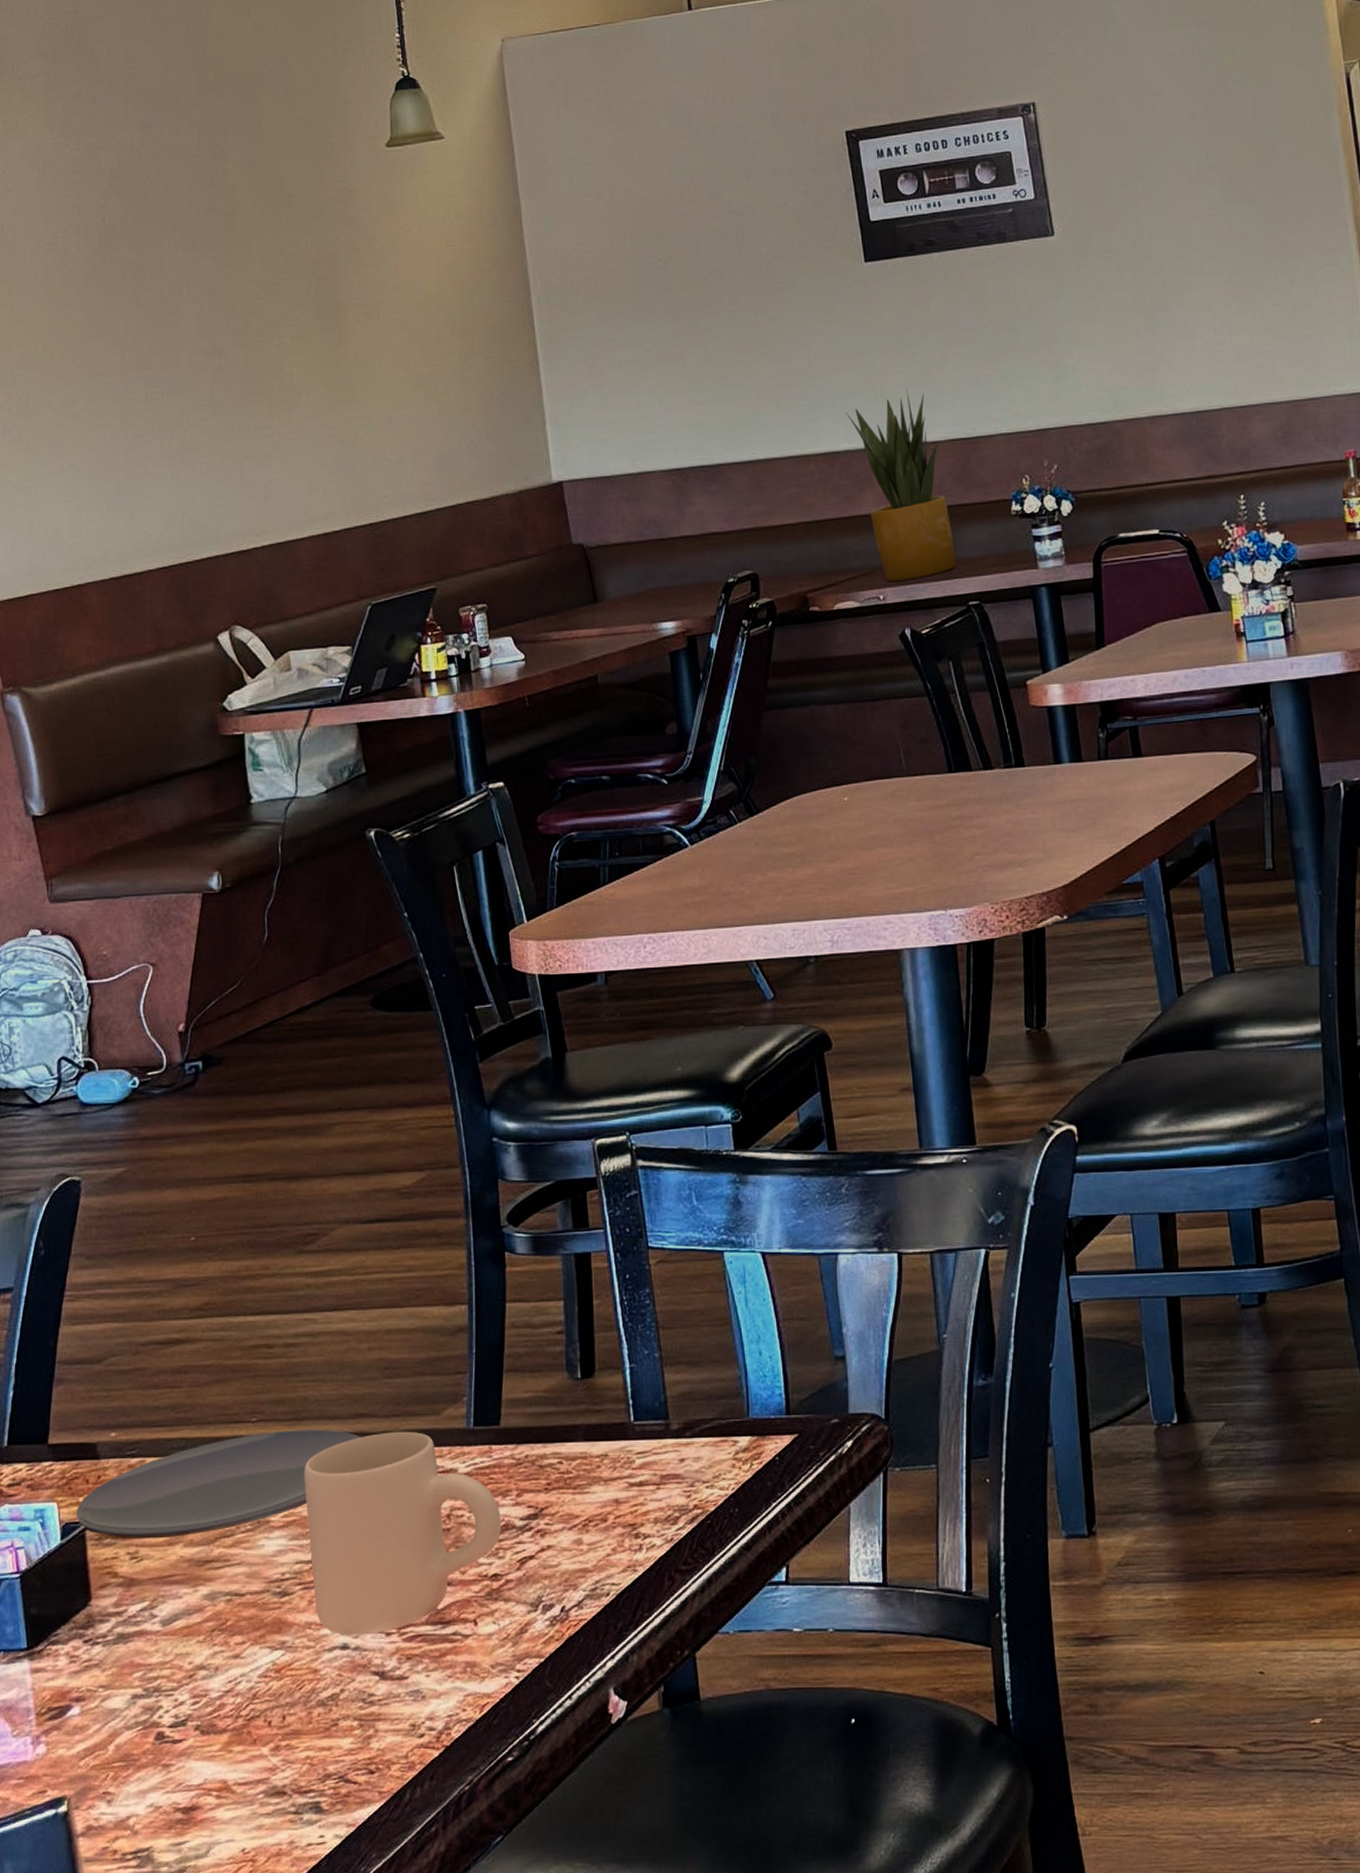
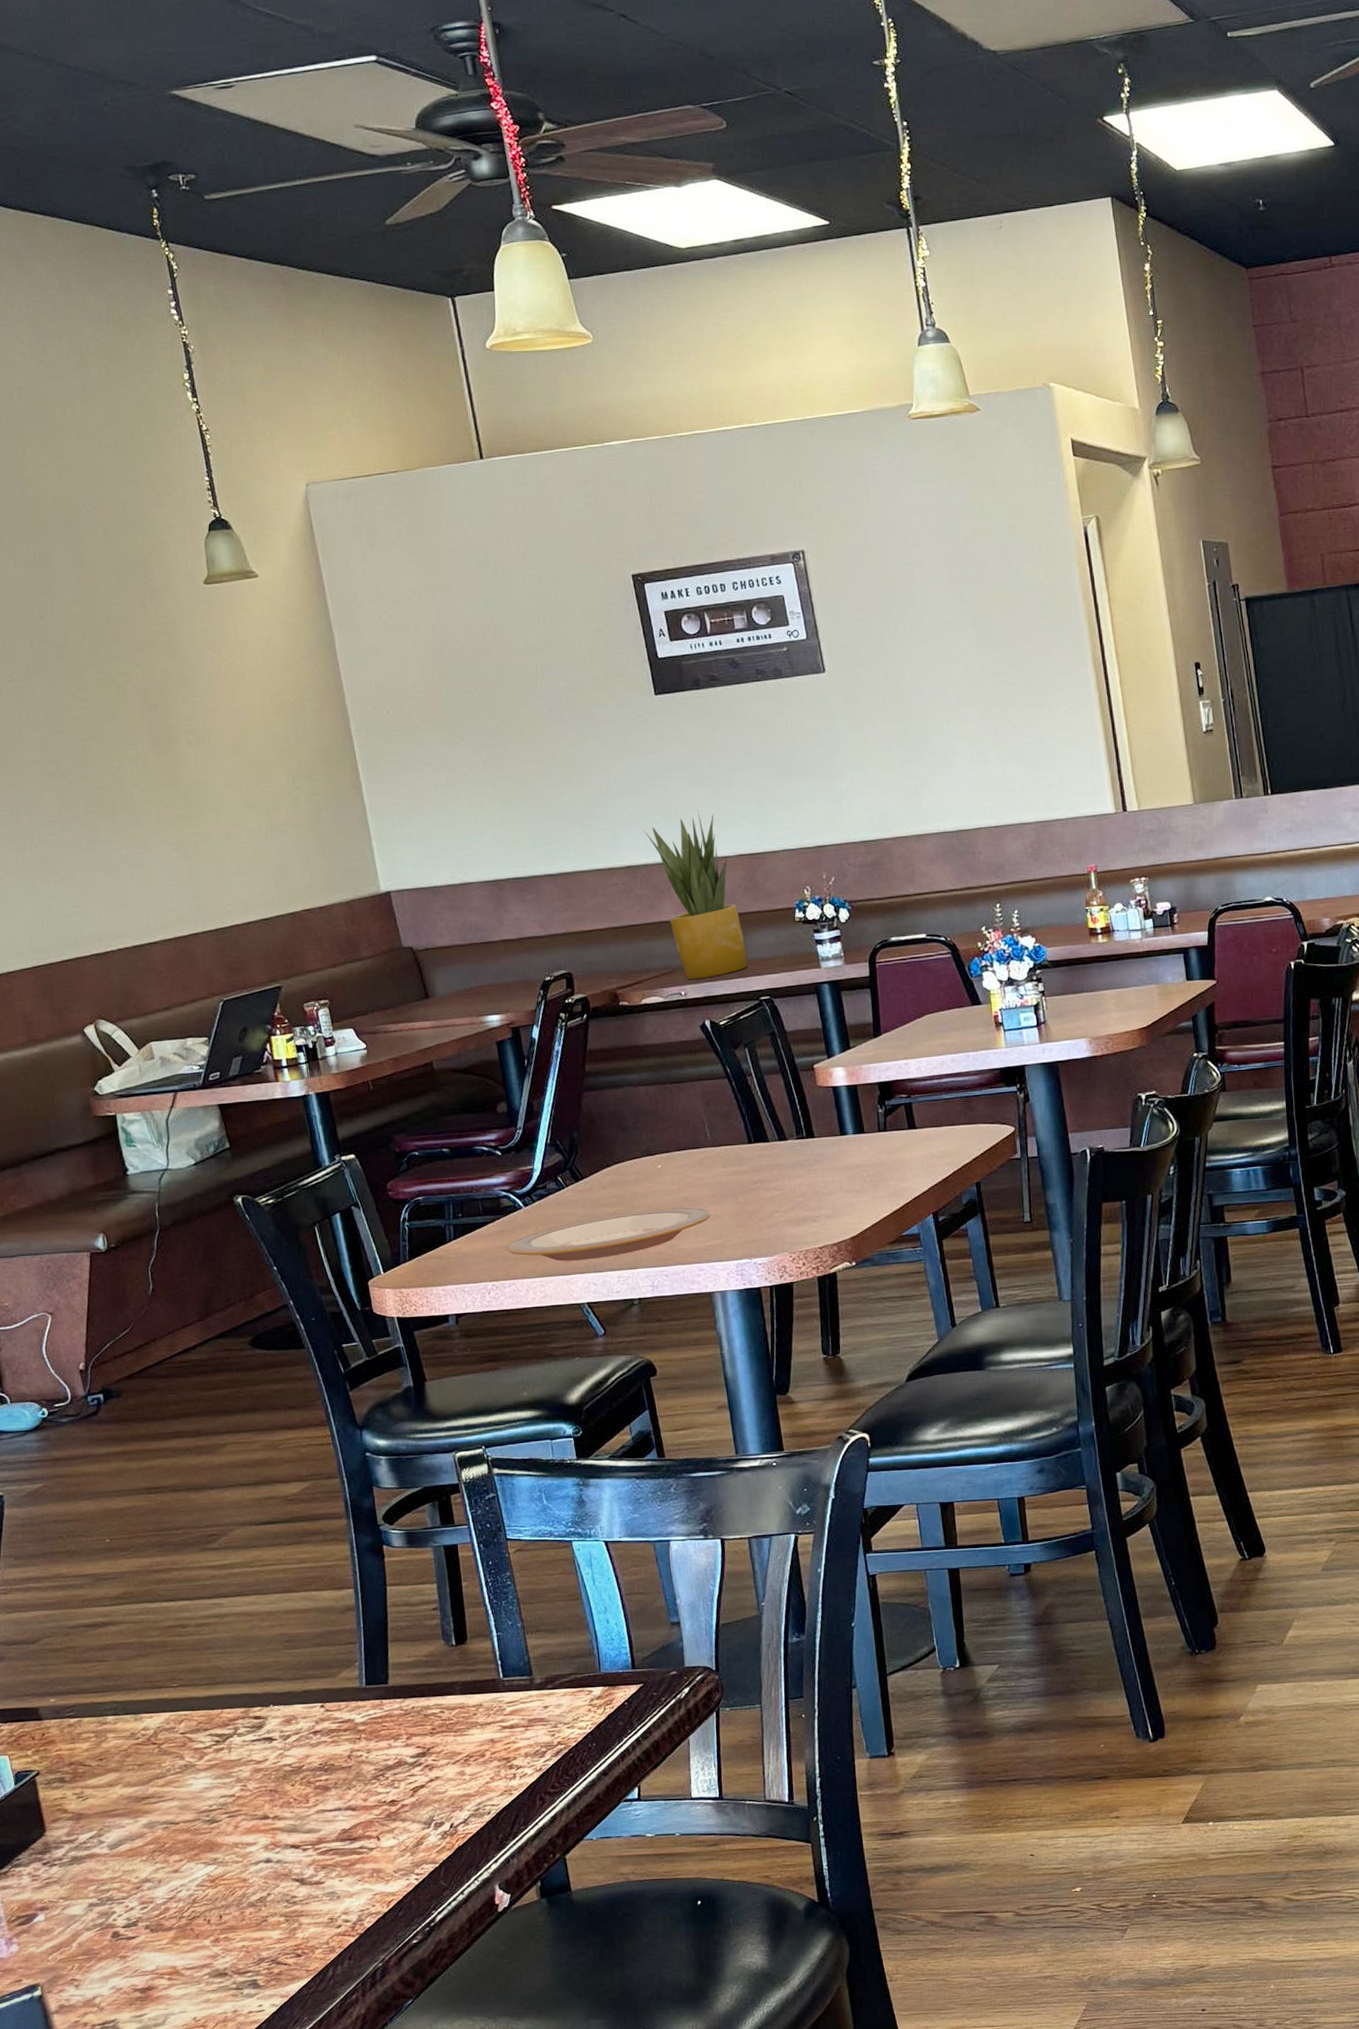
plate: present [76,1429,362,1540] -> none [26,1691,270,1783]
mug: present [304,1431,502,1636] -> none [222,1690,396,1852]
plate: none [668,848,903,911] -> present [507,1207,711,1262]

